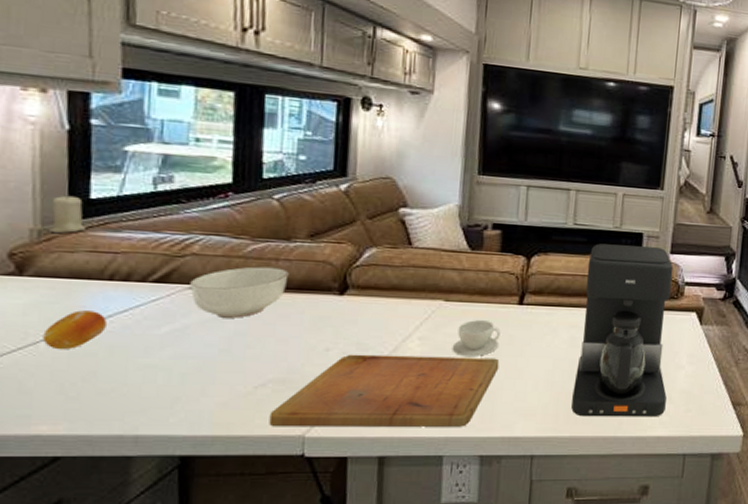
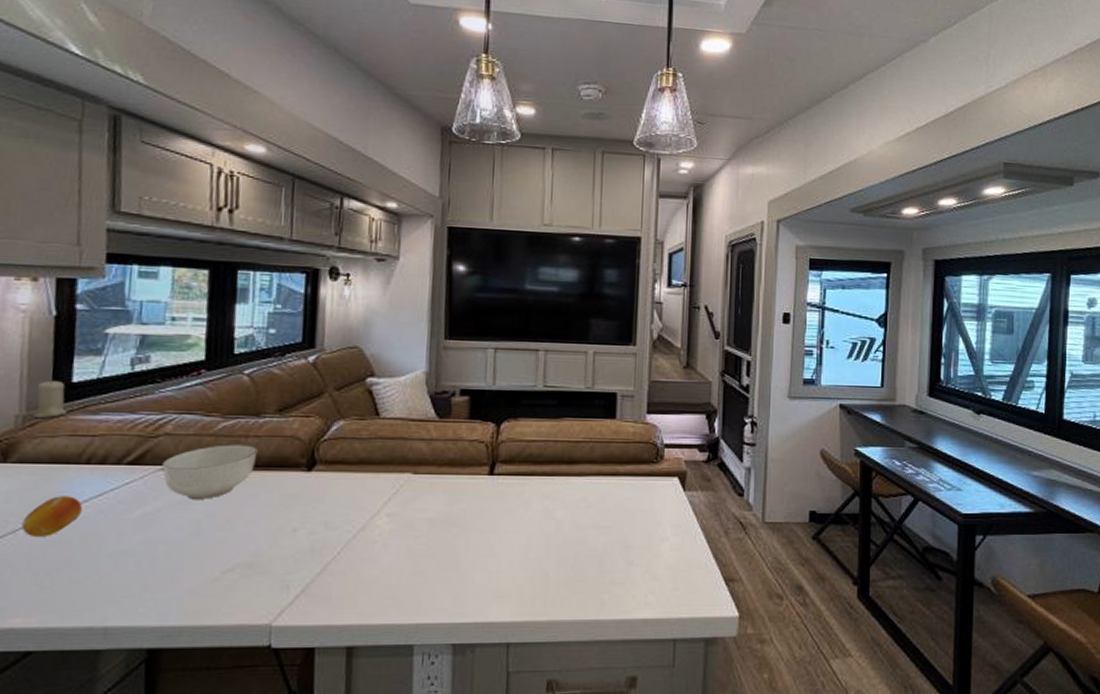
cutting board: present [269,354,500,427] -> none [236,534,471,614]
teacup: present [452,320,501,357] -> none [421,493,471,534]
coffee maker: present [571,243,674,417] -> none [548,406,651,598]

